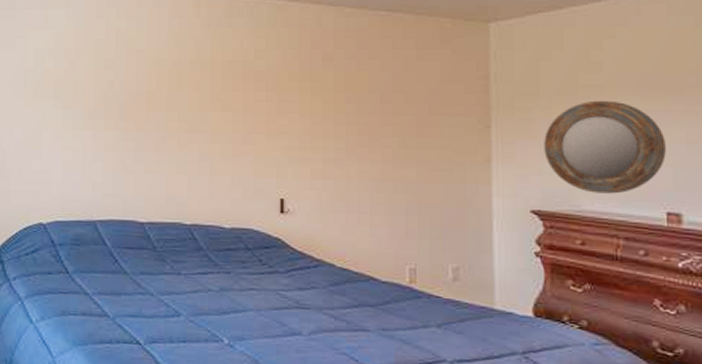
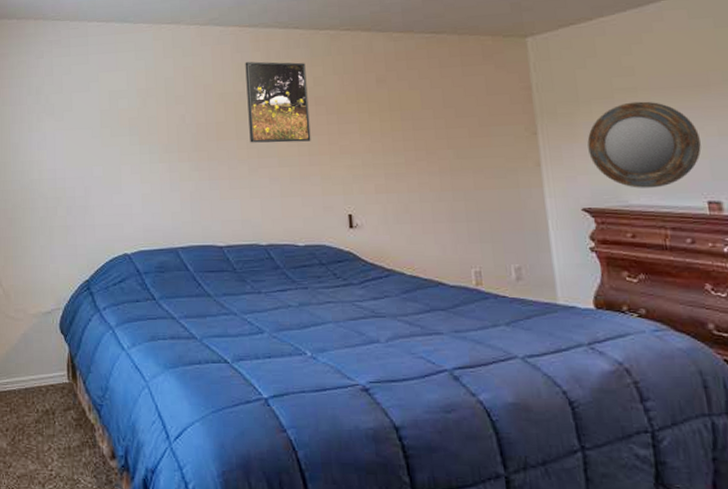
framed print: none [182,28,248,118] -> present [245,61,311,143]

